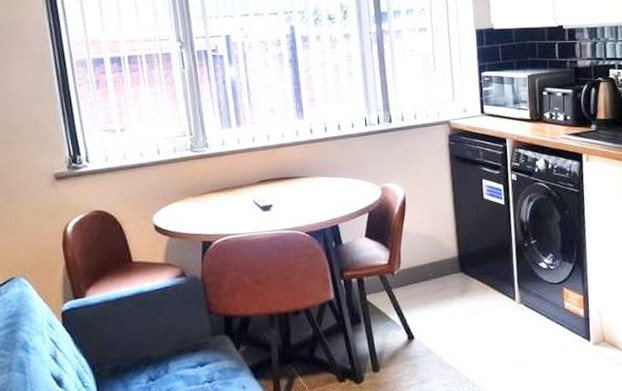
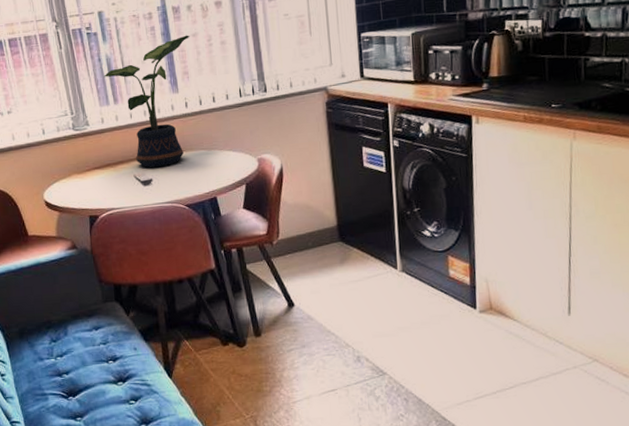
potted plant: none [227,63,318,193] -> present [103,35,190,168]

